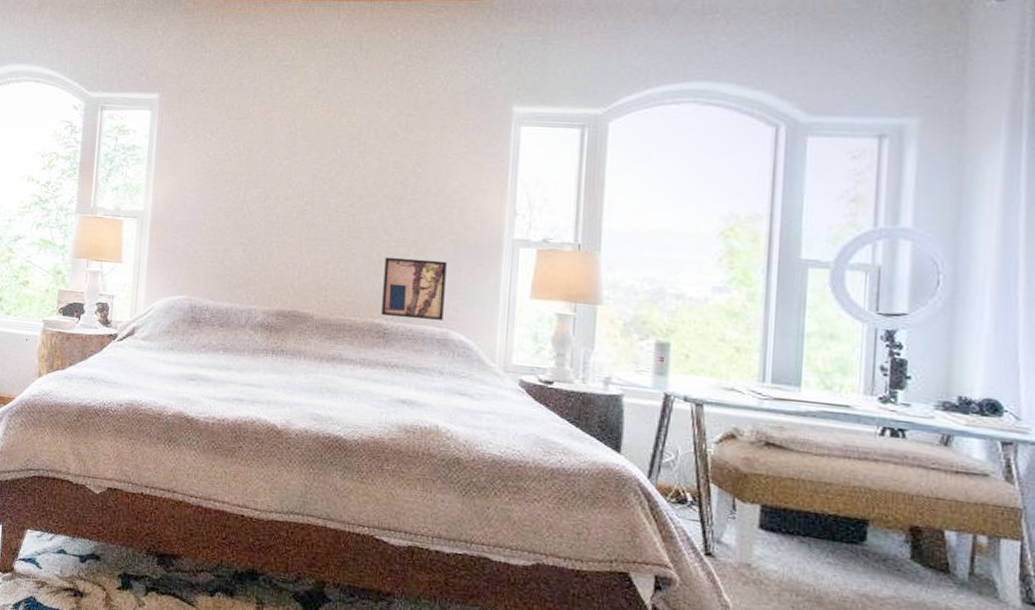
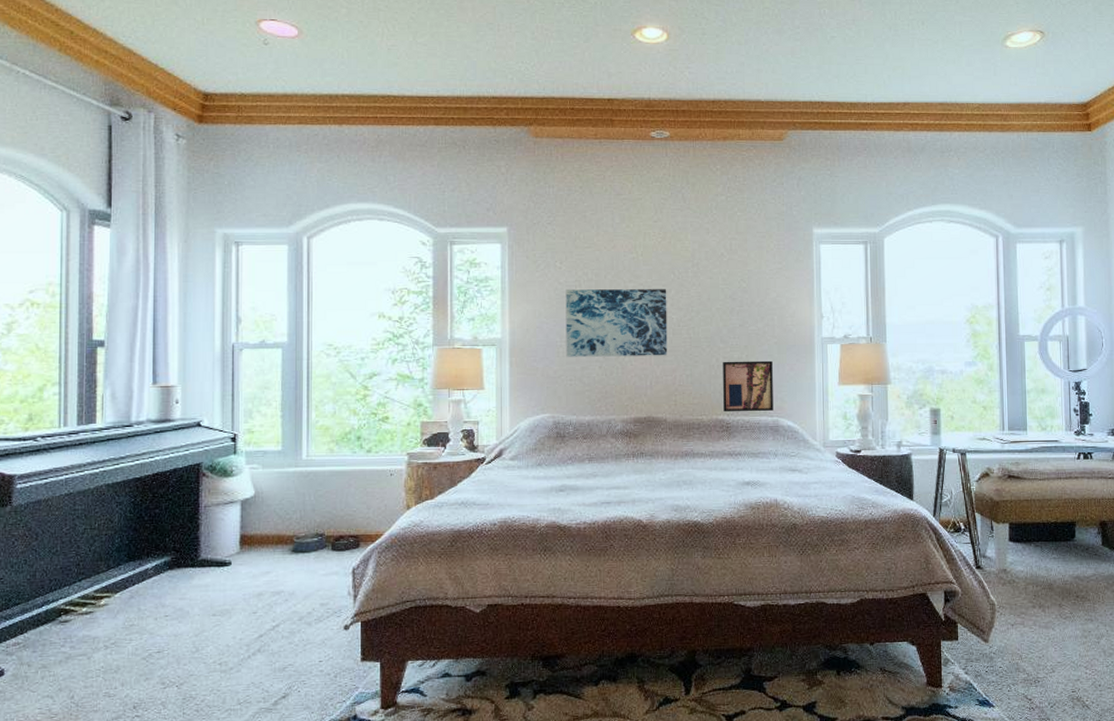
wall art: none [209,163,326,245] -> present [565,289,668,357]

